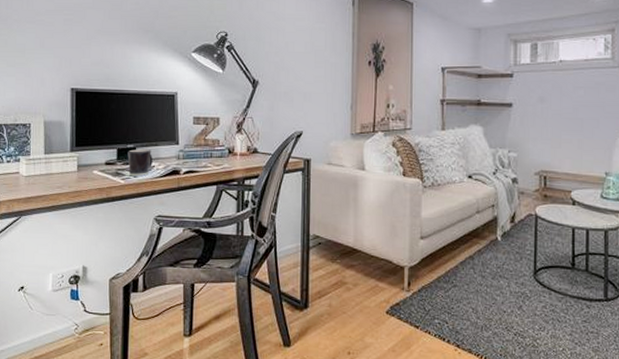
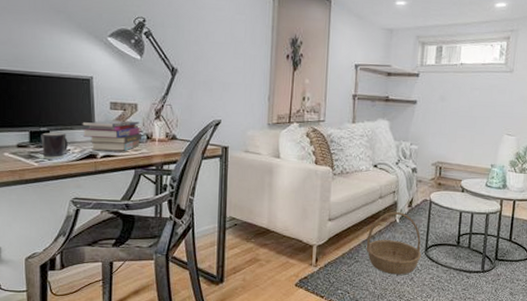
books: none [166,135,223,167] -> present [82,120,141,151]
basket: none [464,227,530,303] -> present [366,211,422,275]

